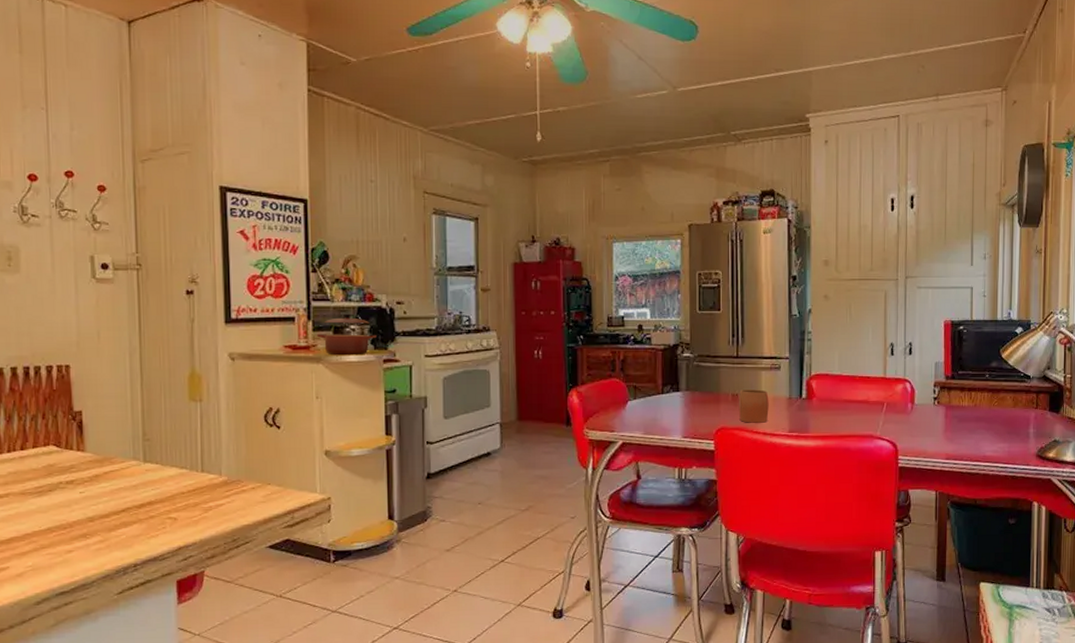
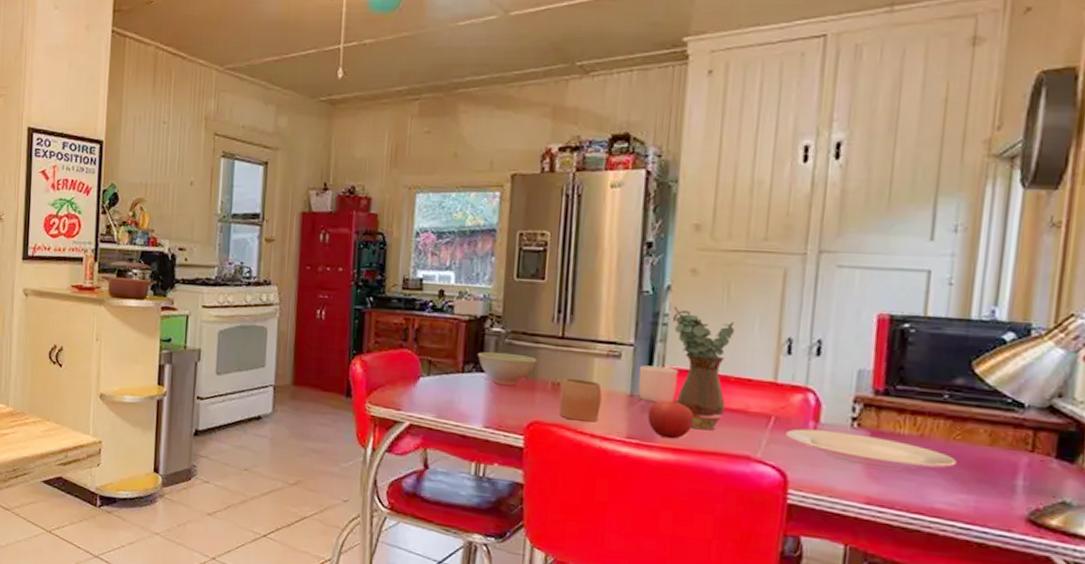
bowl: none [672,373,719,401] -> present [477,351,537,387]
mug: none [794,373,822,402] -> present [637,365,679,403]
fruit: none [803,397,834,429] -> present [647,398,694,439]
vase: none [814,325,857,419] -> present [672,306,735,431]
plate: none [893,409,996,433] -> present [784,428,957,471]

